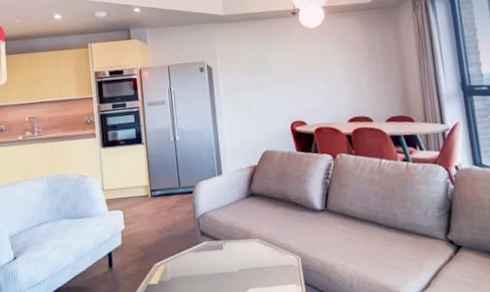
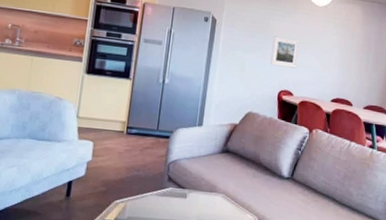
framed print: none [272,67,304,99] -> present [270,36,300,68]

